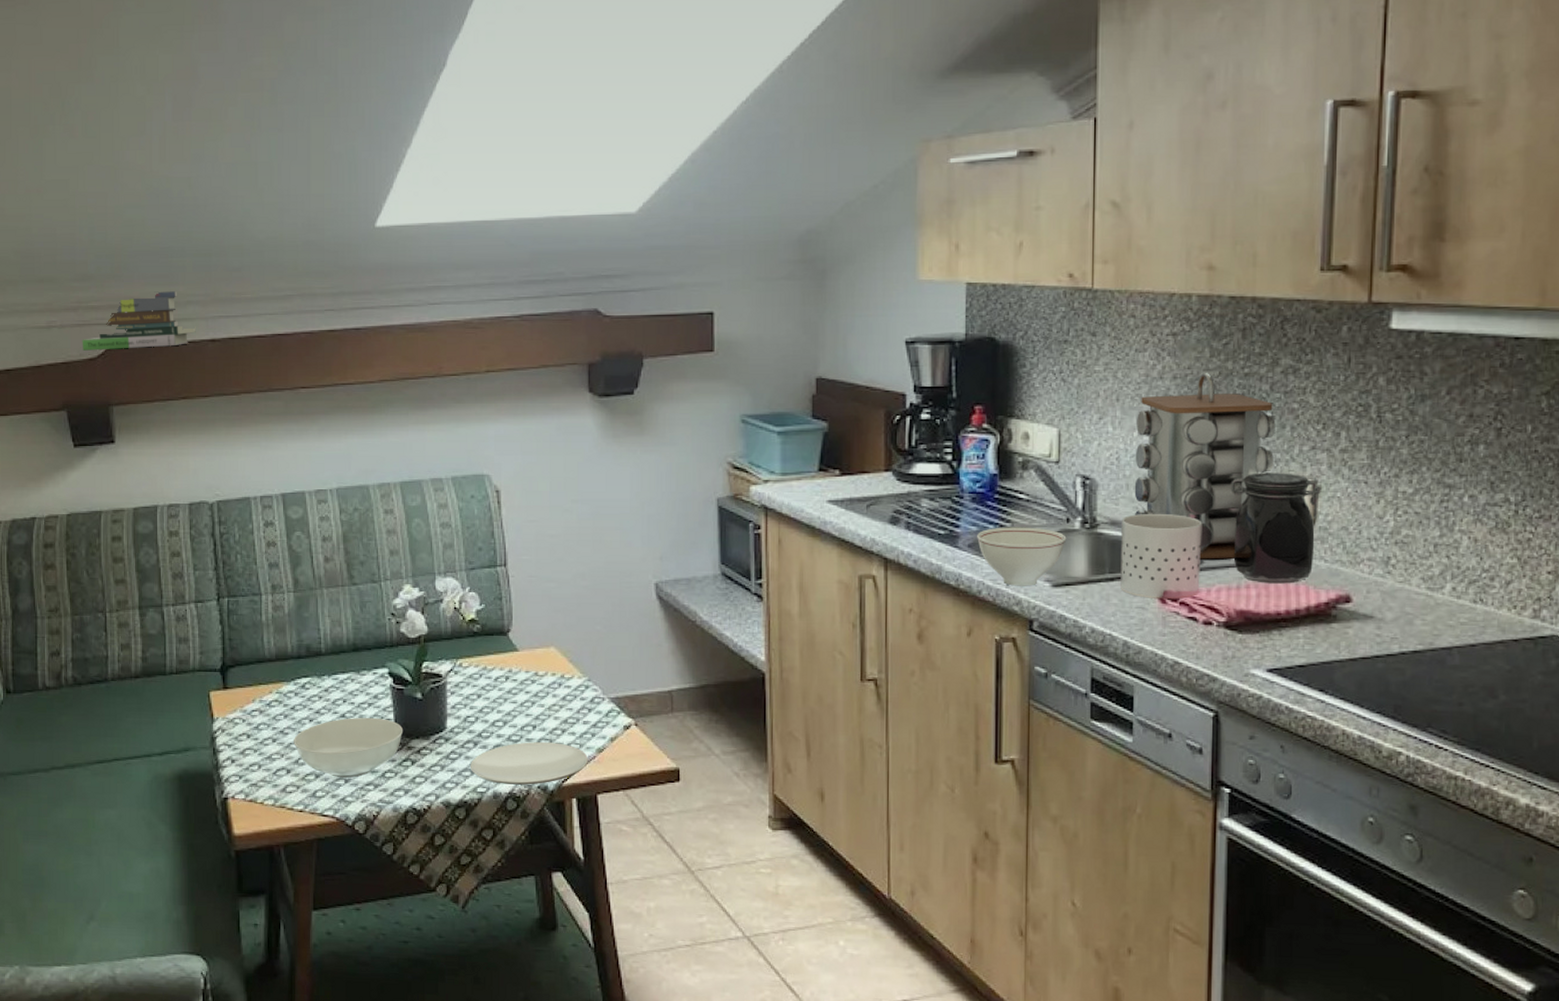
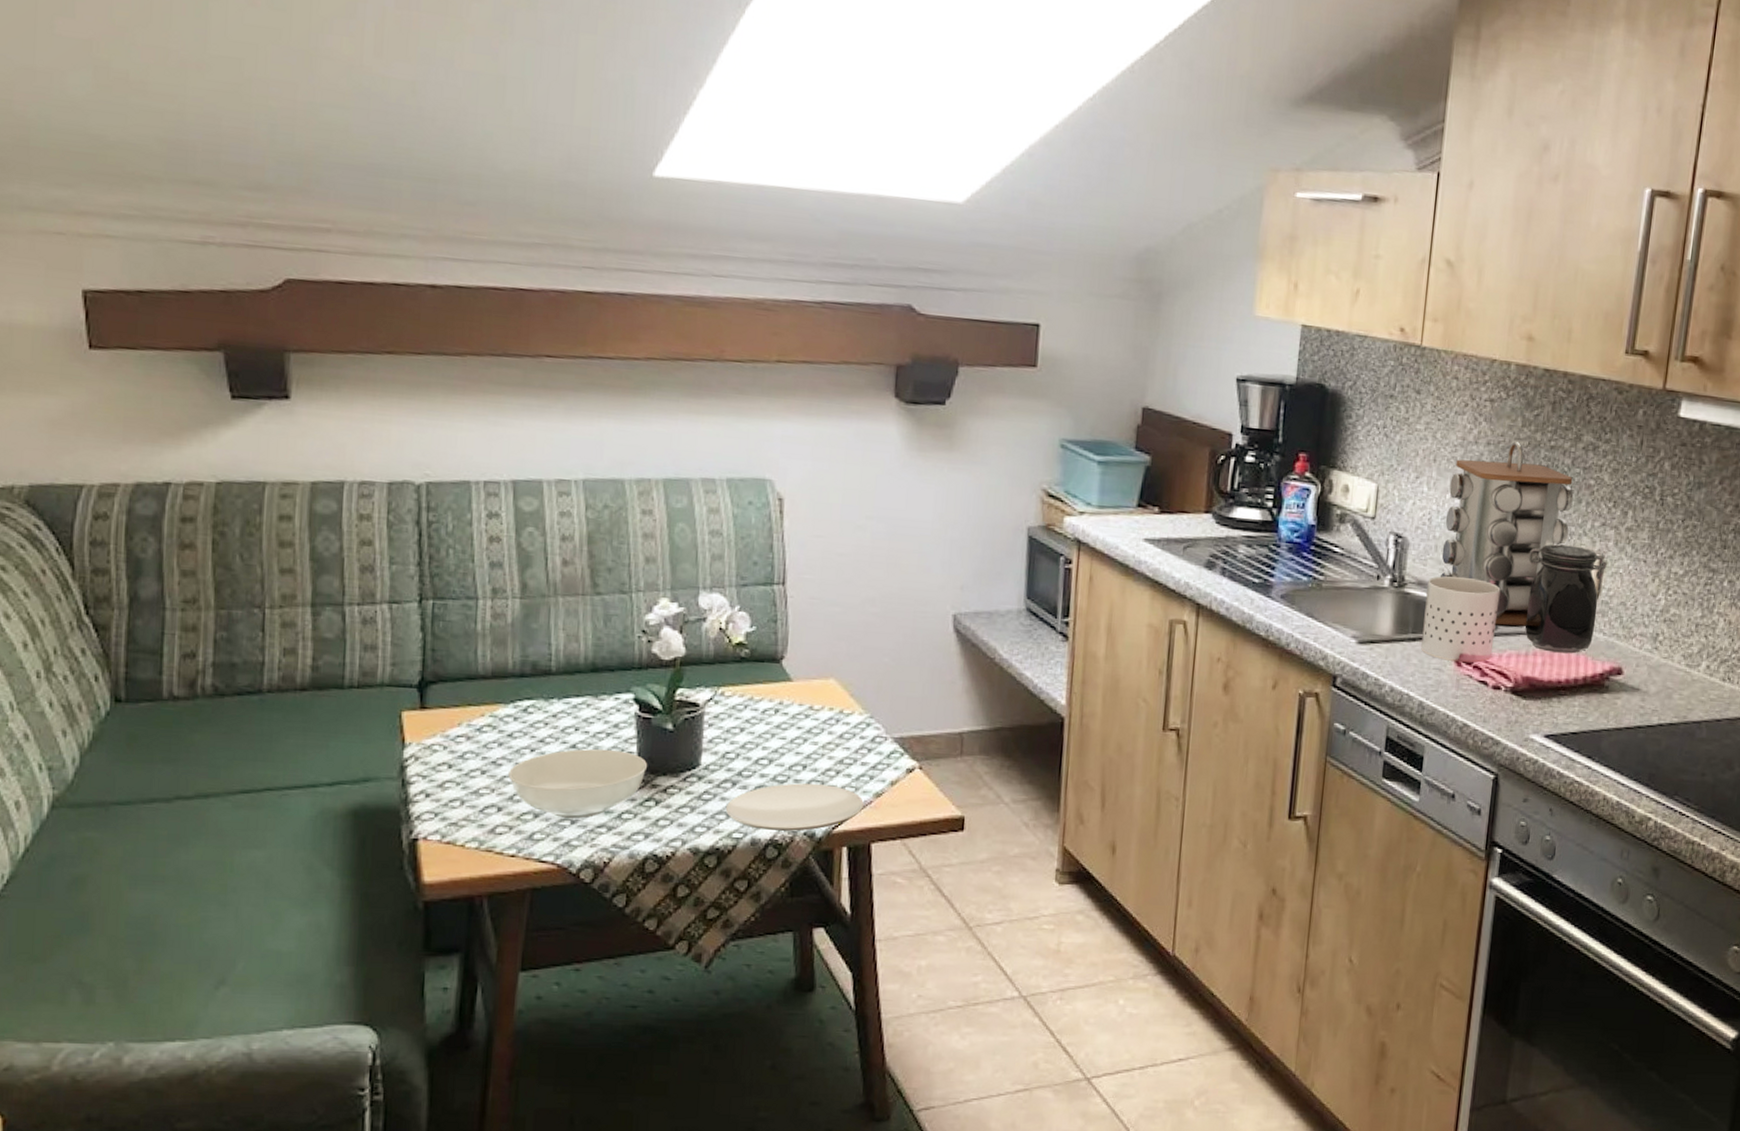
books: present [82,291,196,351] -> none [250,217,411,288]
bowl: present [976,527,1067,586] -> none [1289,579,1376,642]

